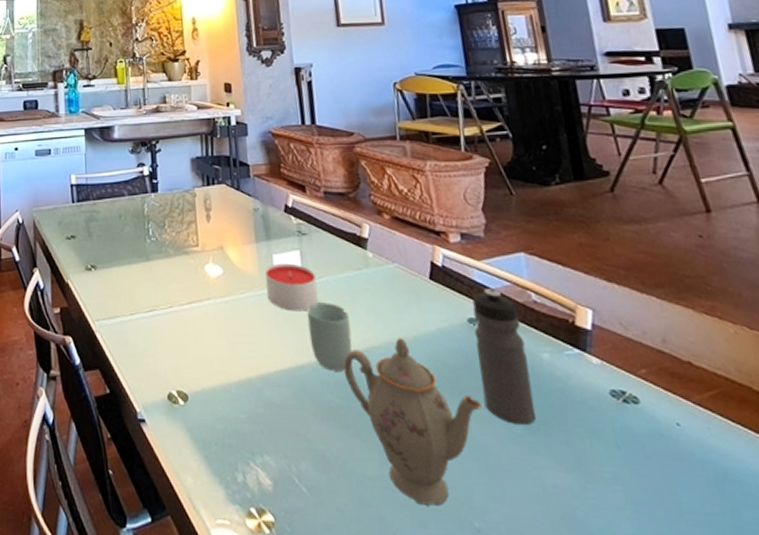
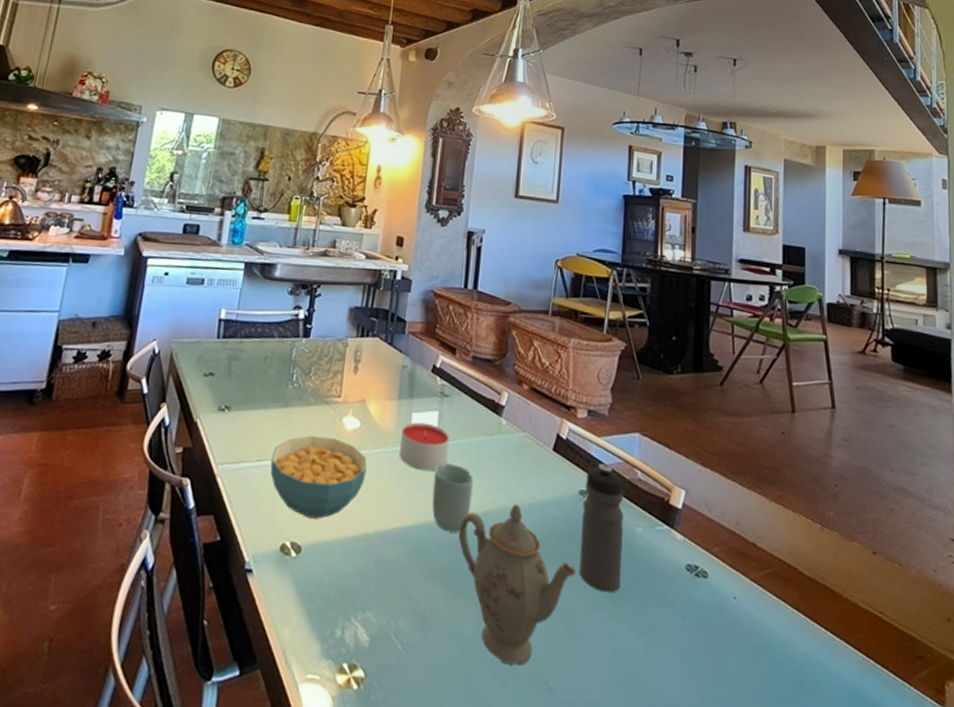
cereal bowl: none [142,286,238,367] -> present [270,435,367,519]

